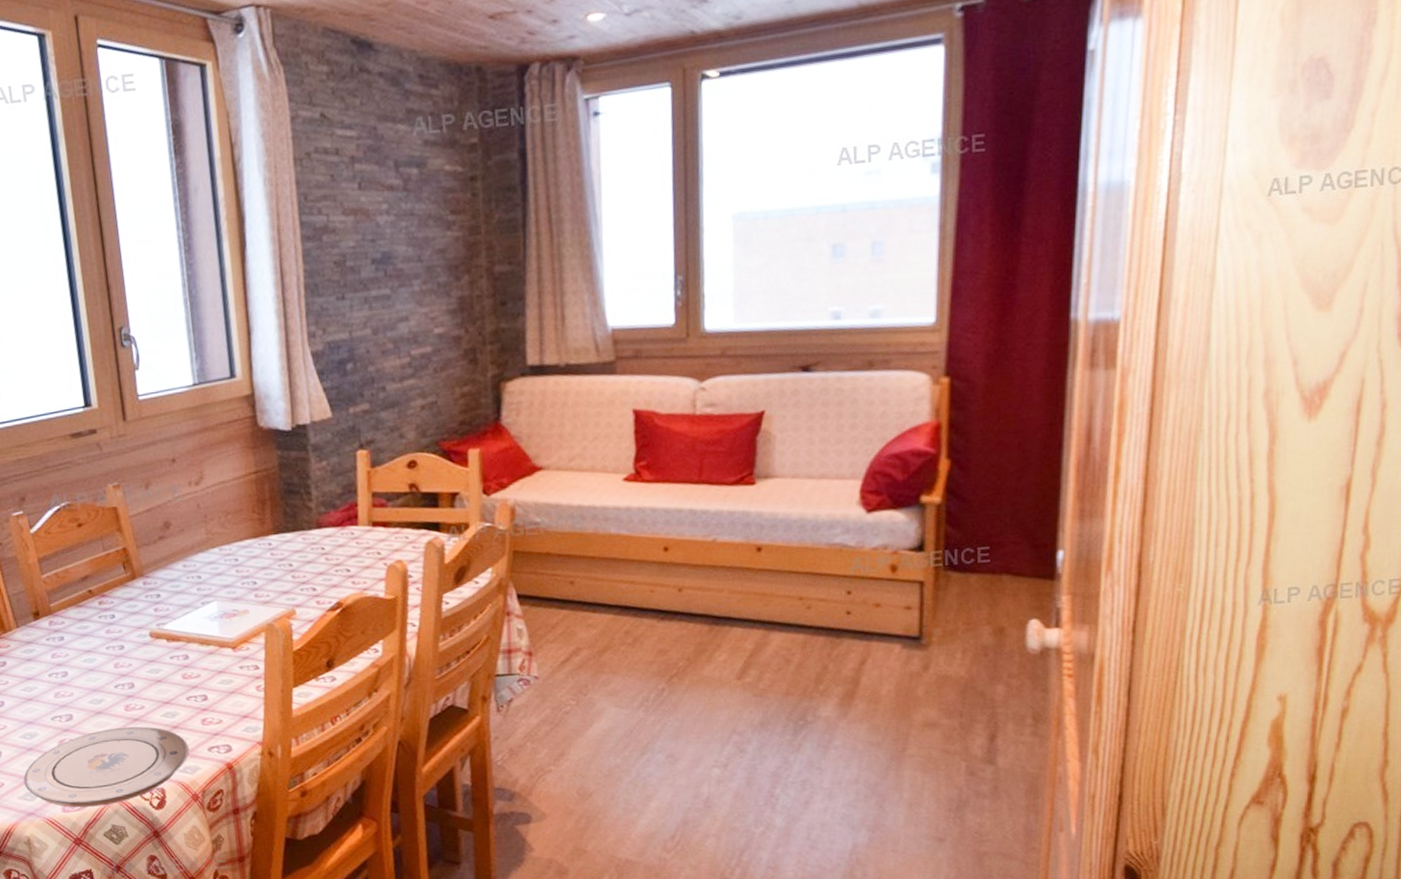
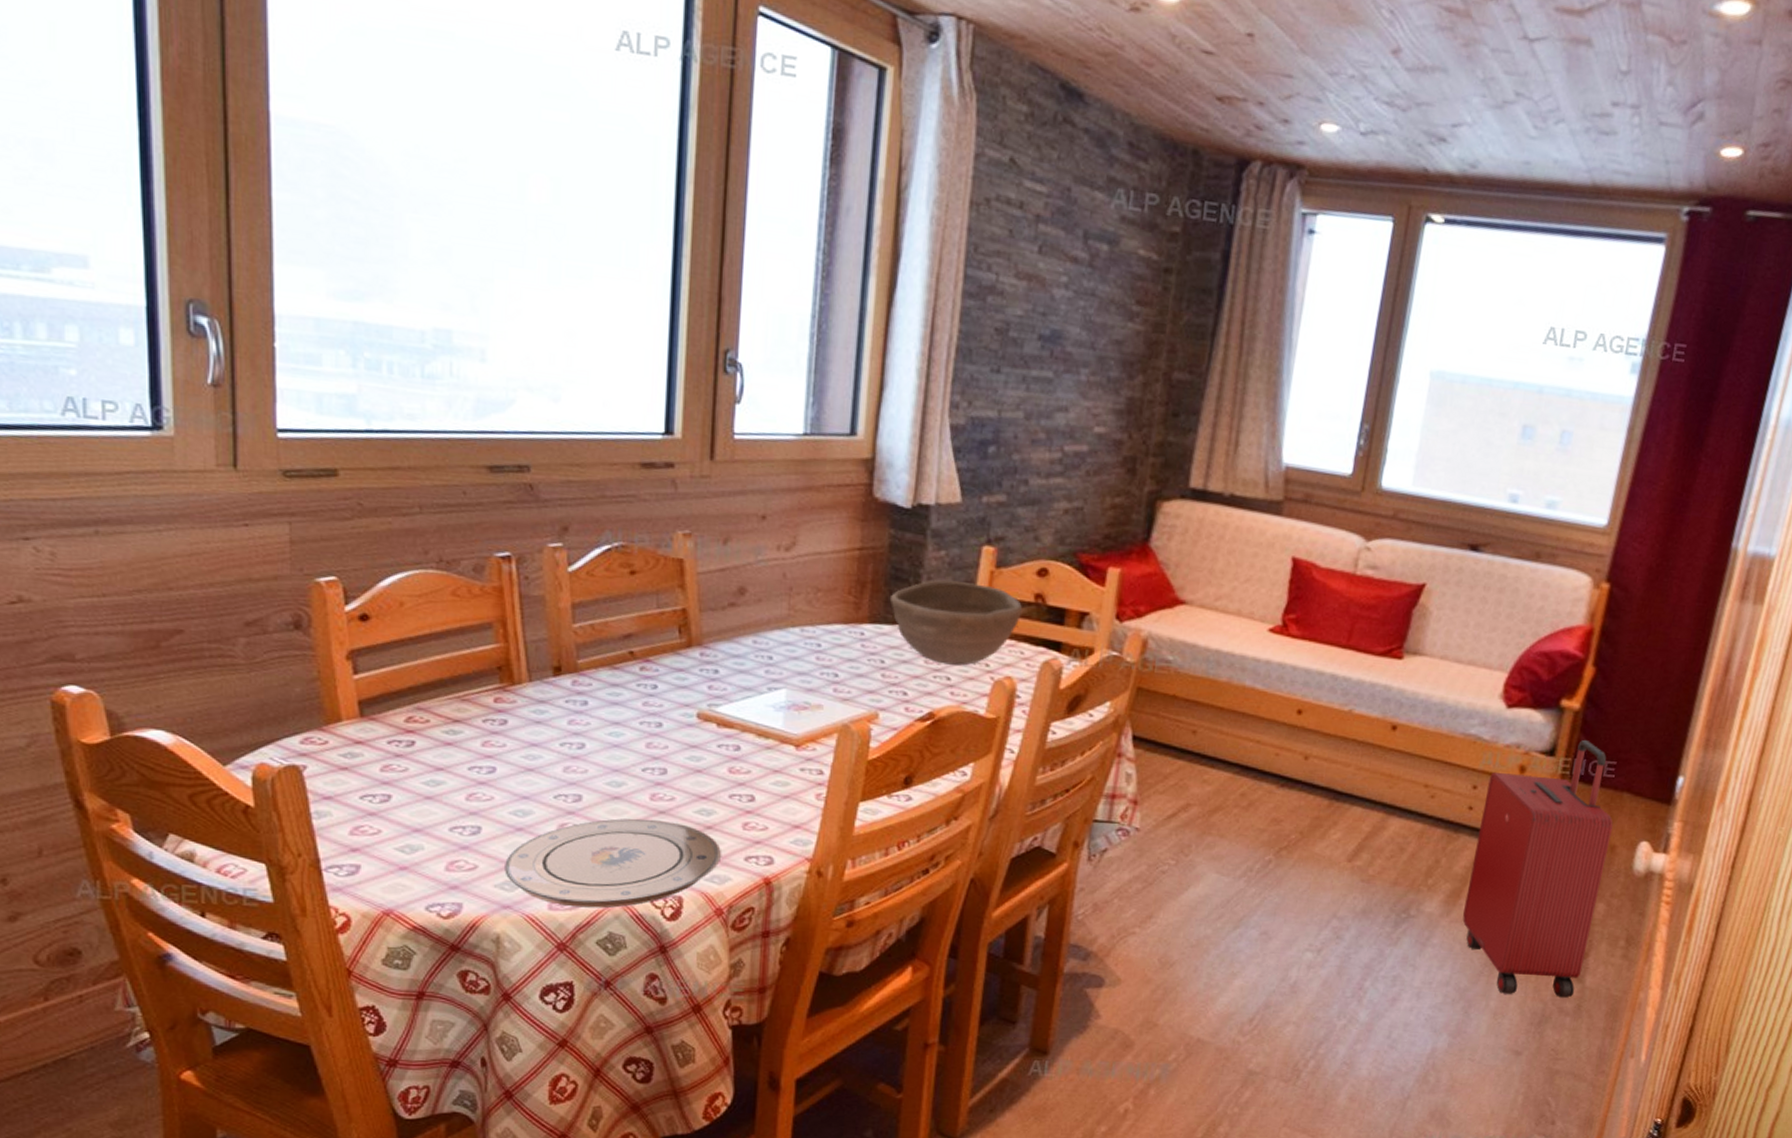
bowl: none [288,484,401,559] -> present [890,579,1023,666]
suitcase: none [860,530,998,785] -> present [1462,739,1613,998]

